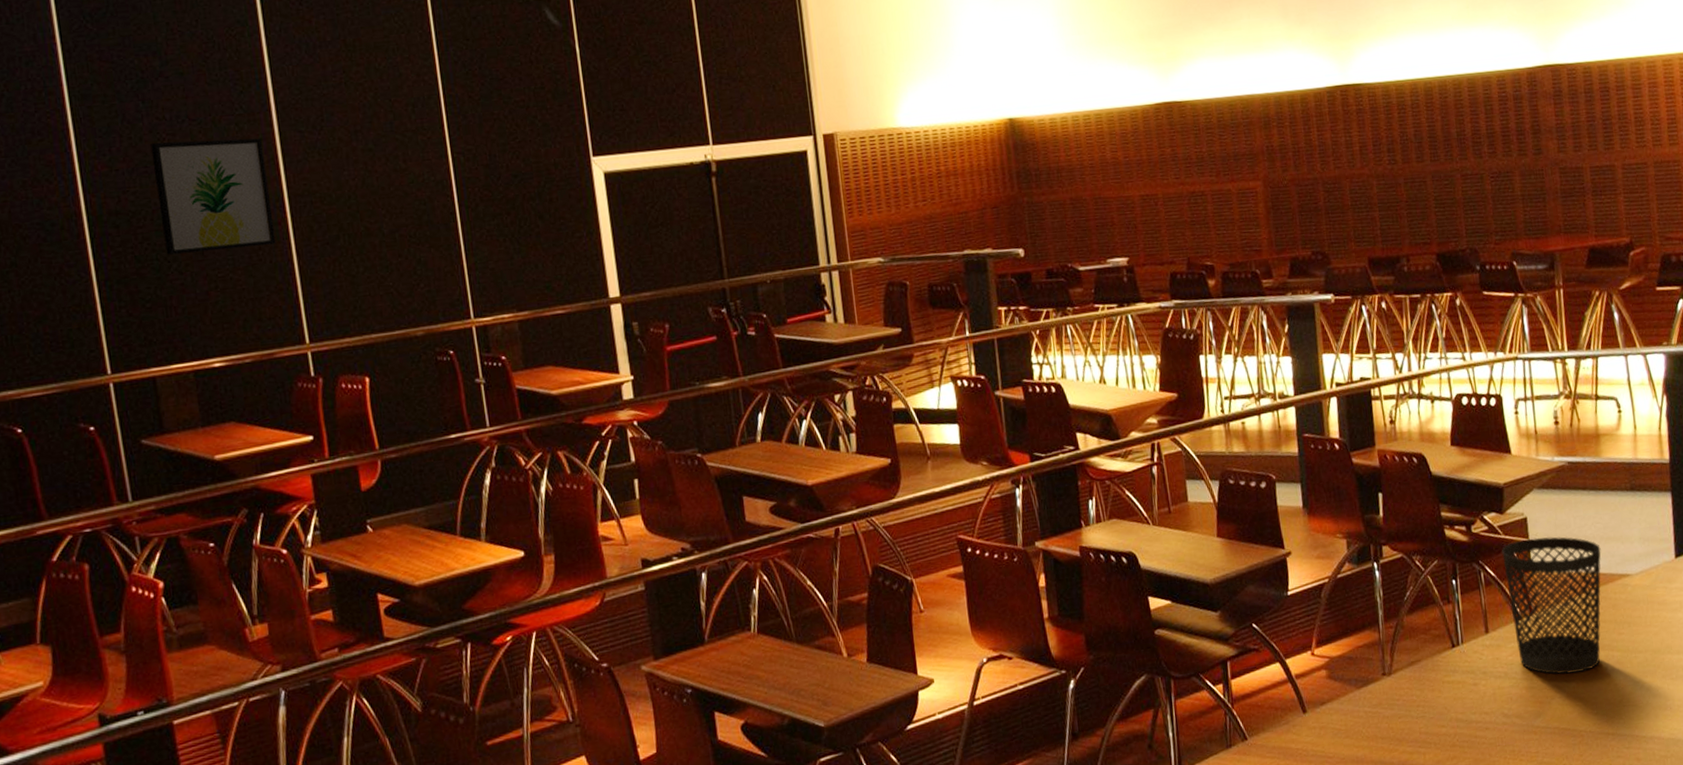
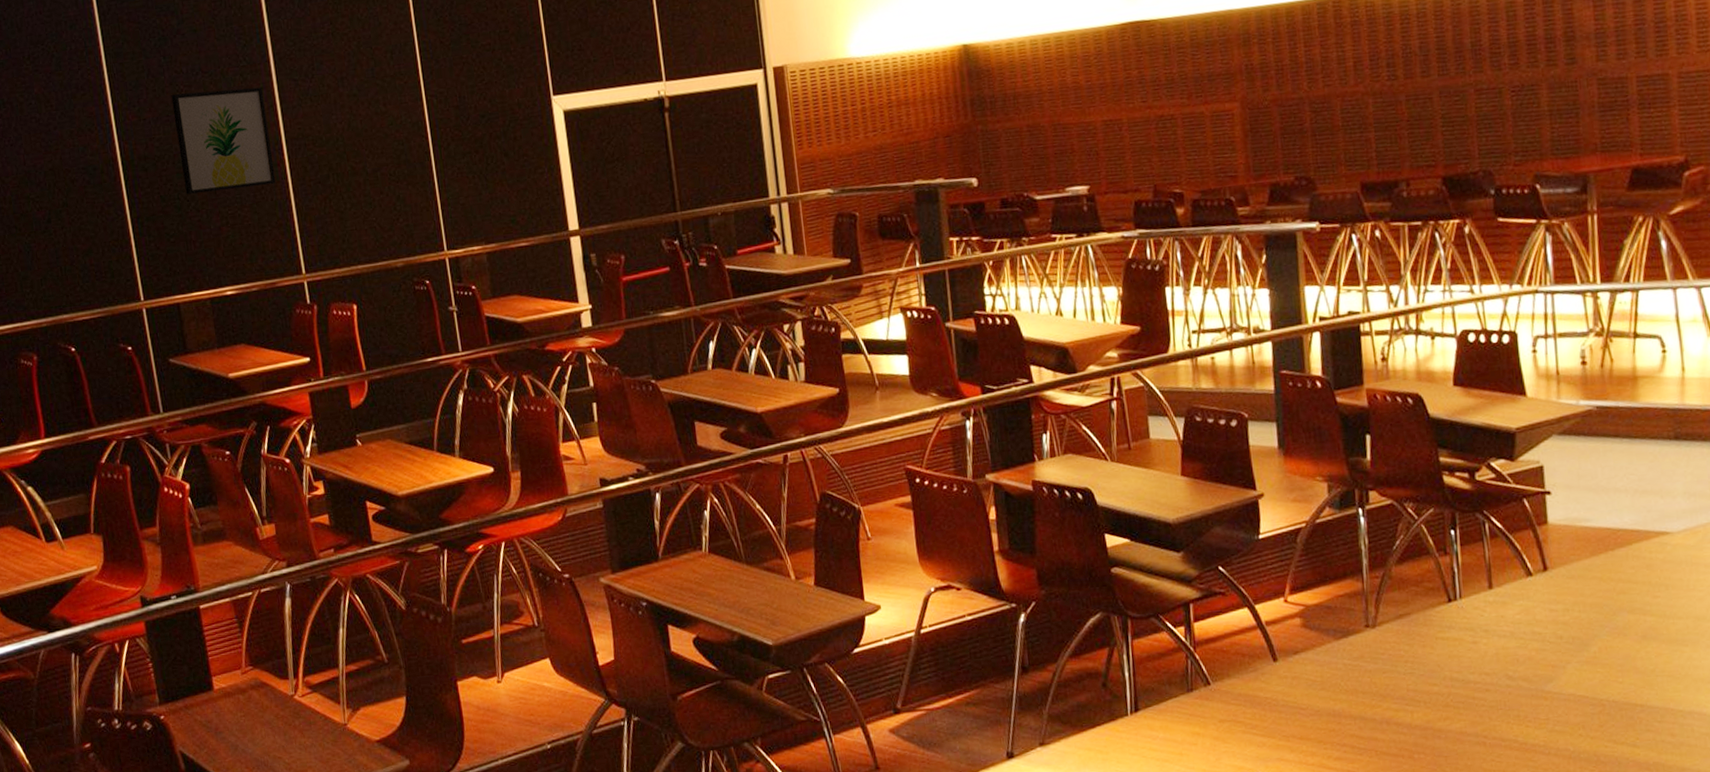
wastebasket: present [1502,536,1601,674] -> none [1511,487,1635,638]

